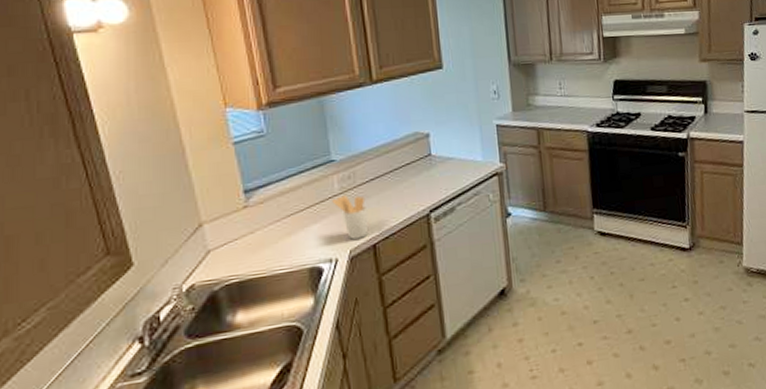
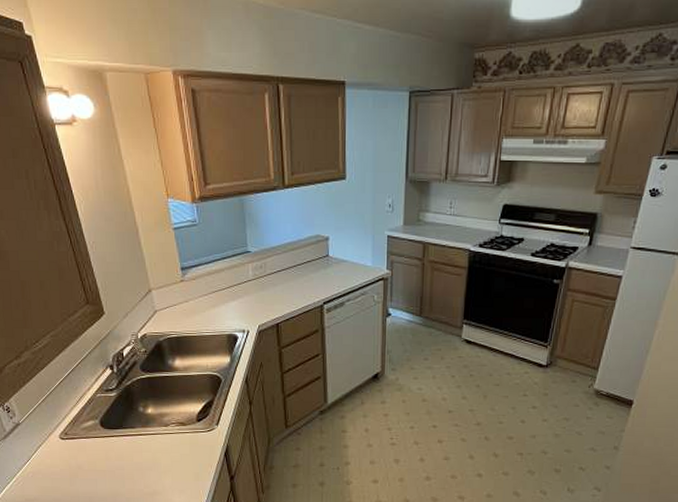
utensil holder: present [332,195,369,240] -> none [247,281,274,317]

